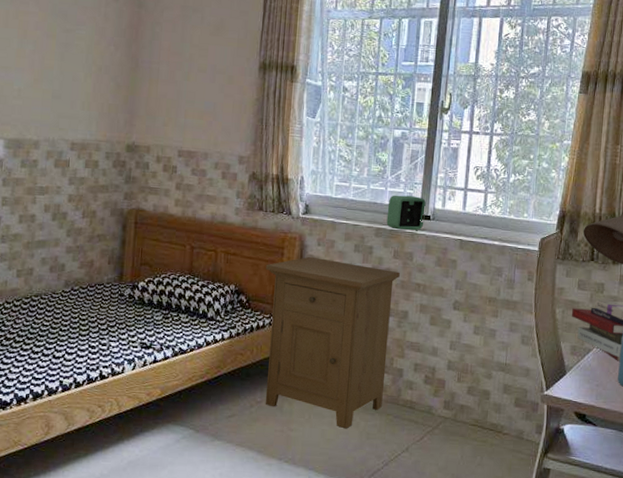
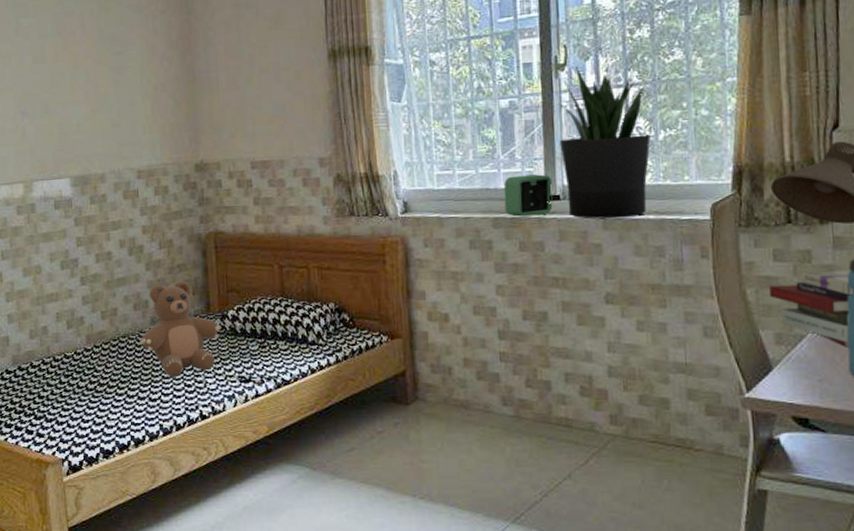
teddy bear: none [51,250,132,338] -> present [139,281,223,377]
nightstand: present [265,256,400,429] -> none [366,260,531,457]
planter: none [435,111,507,242] -> present [559,65,651,220]

